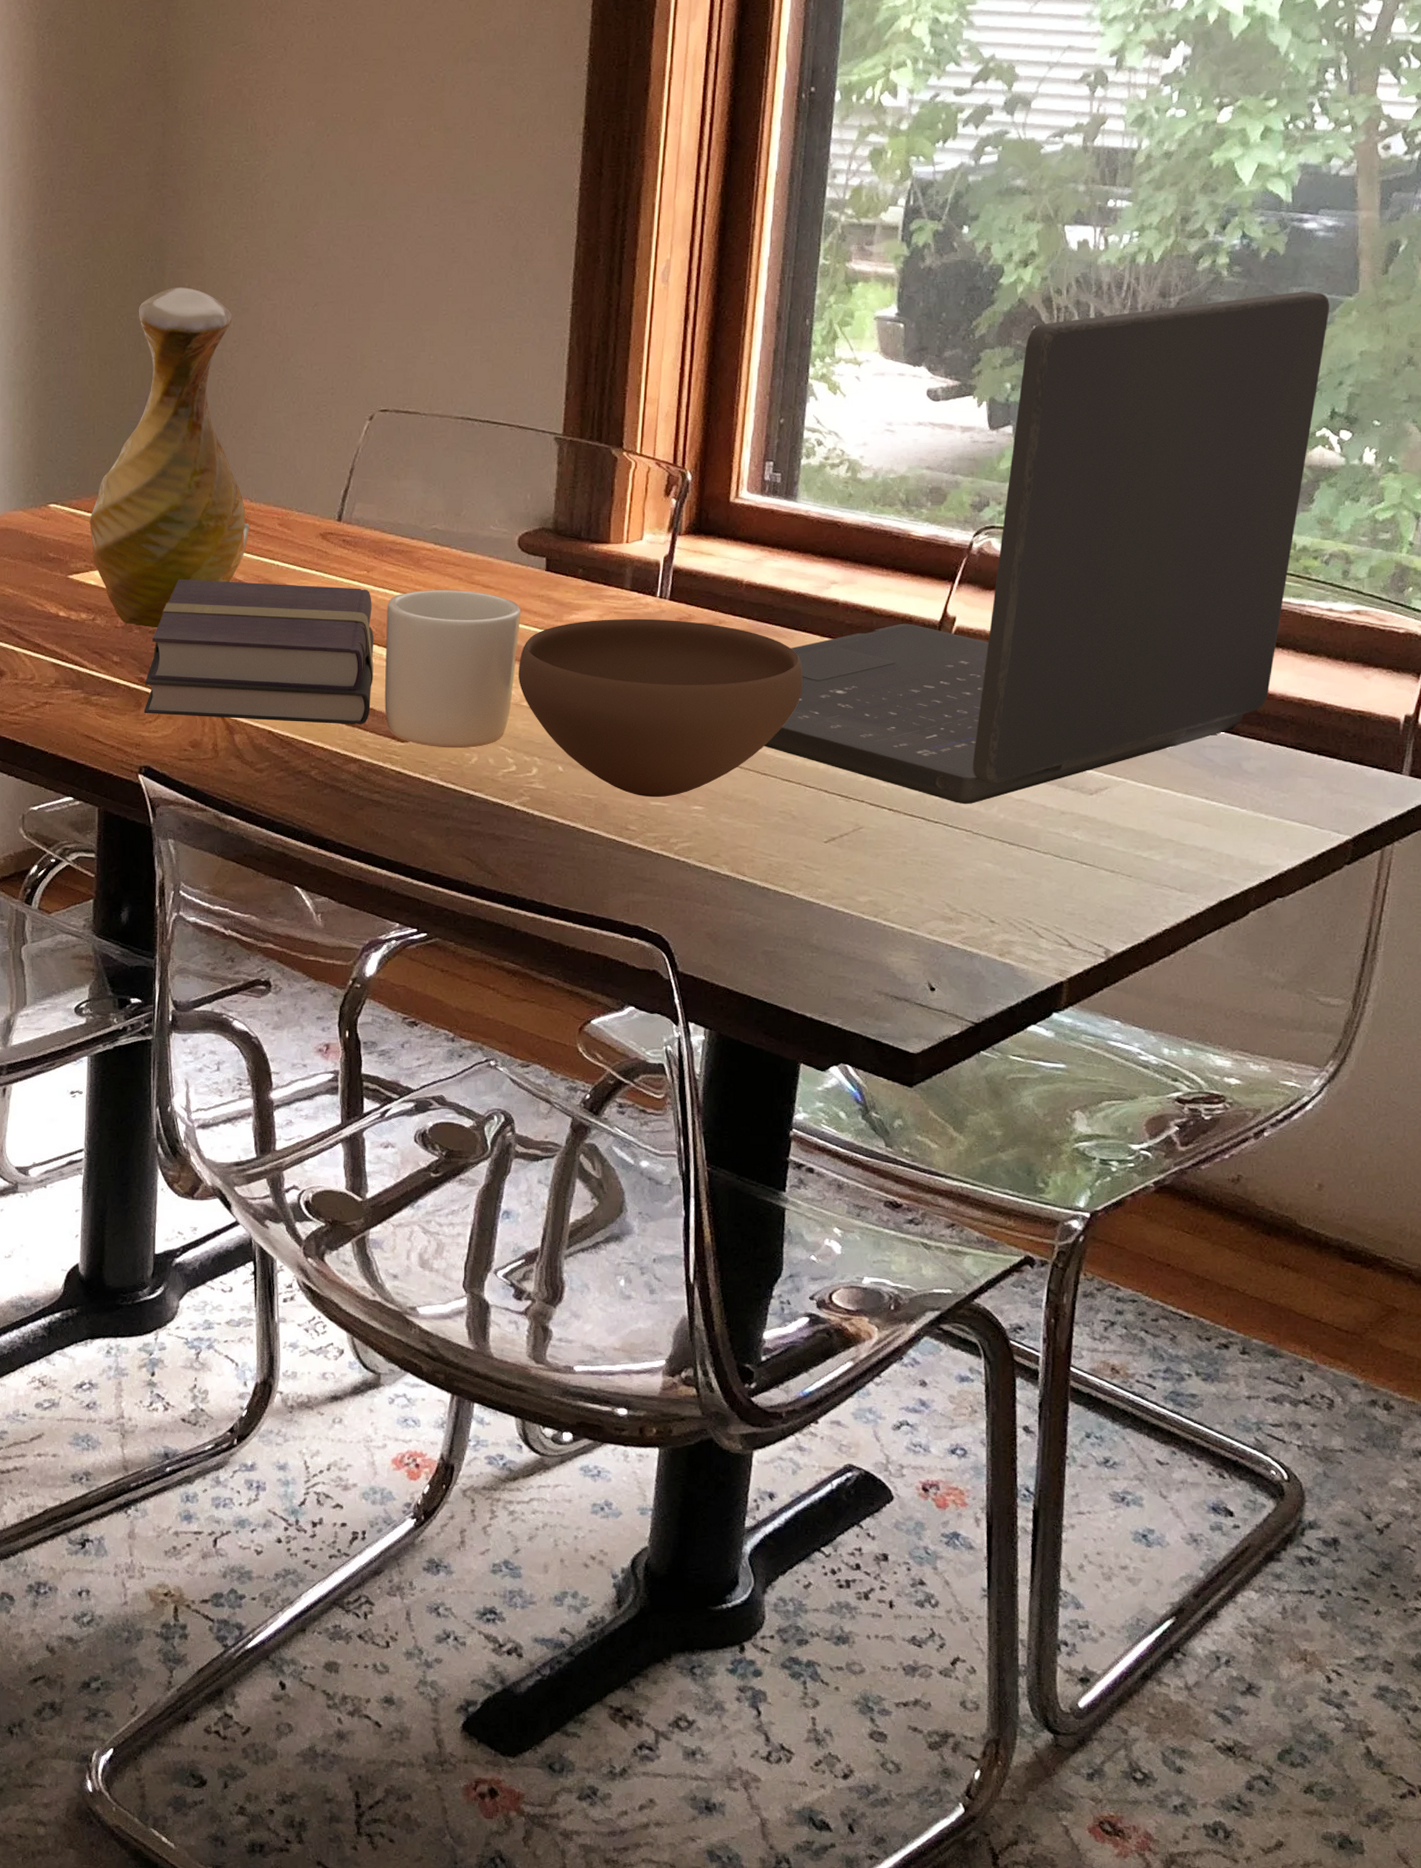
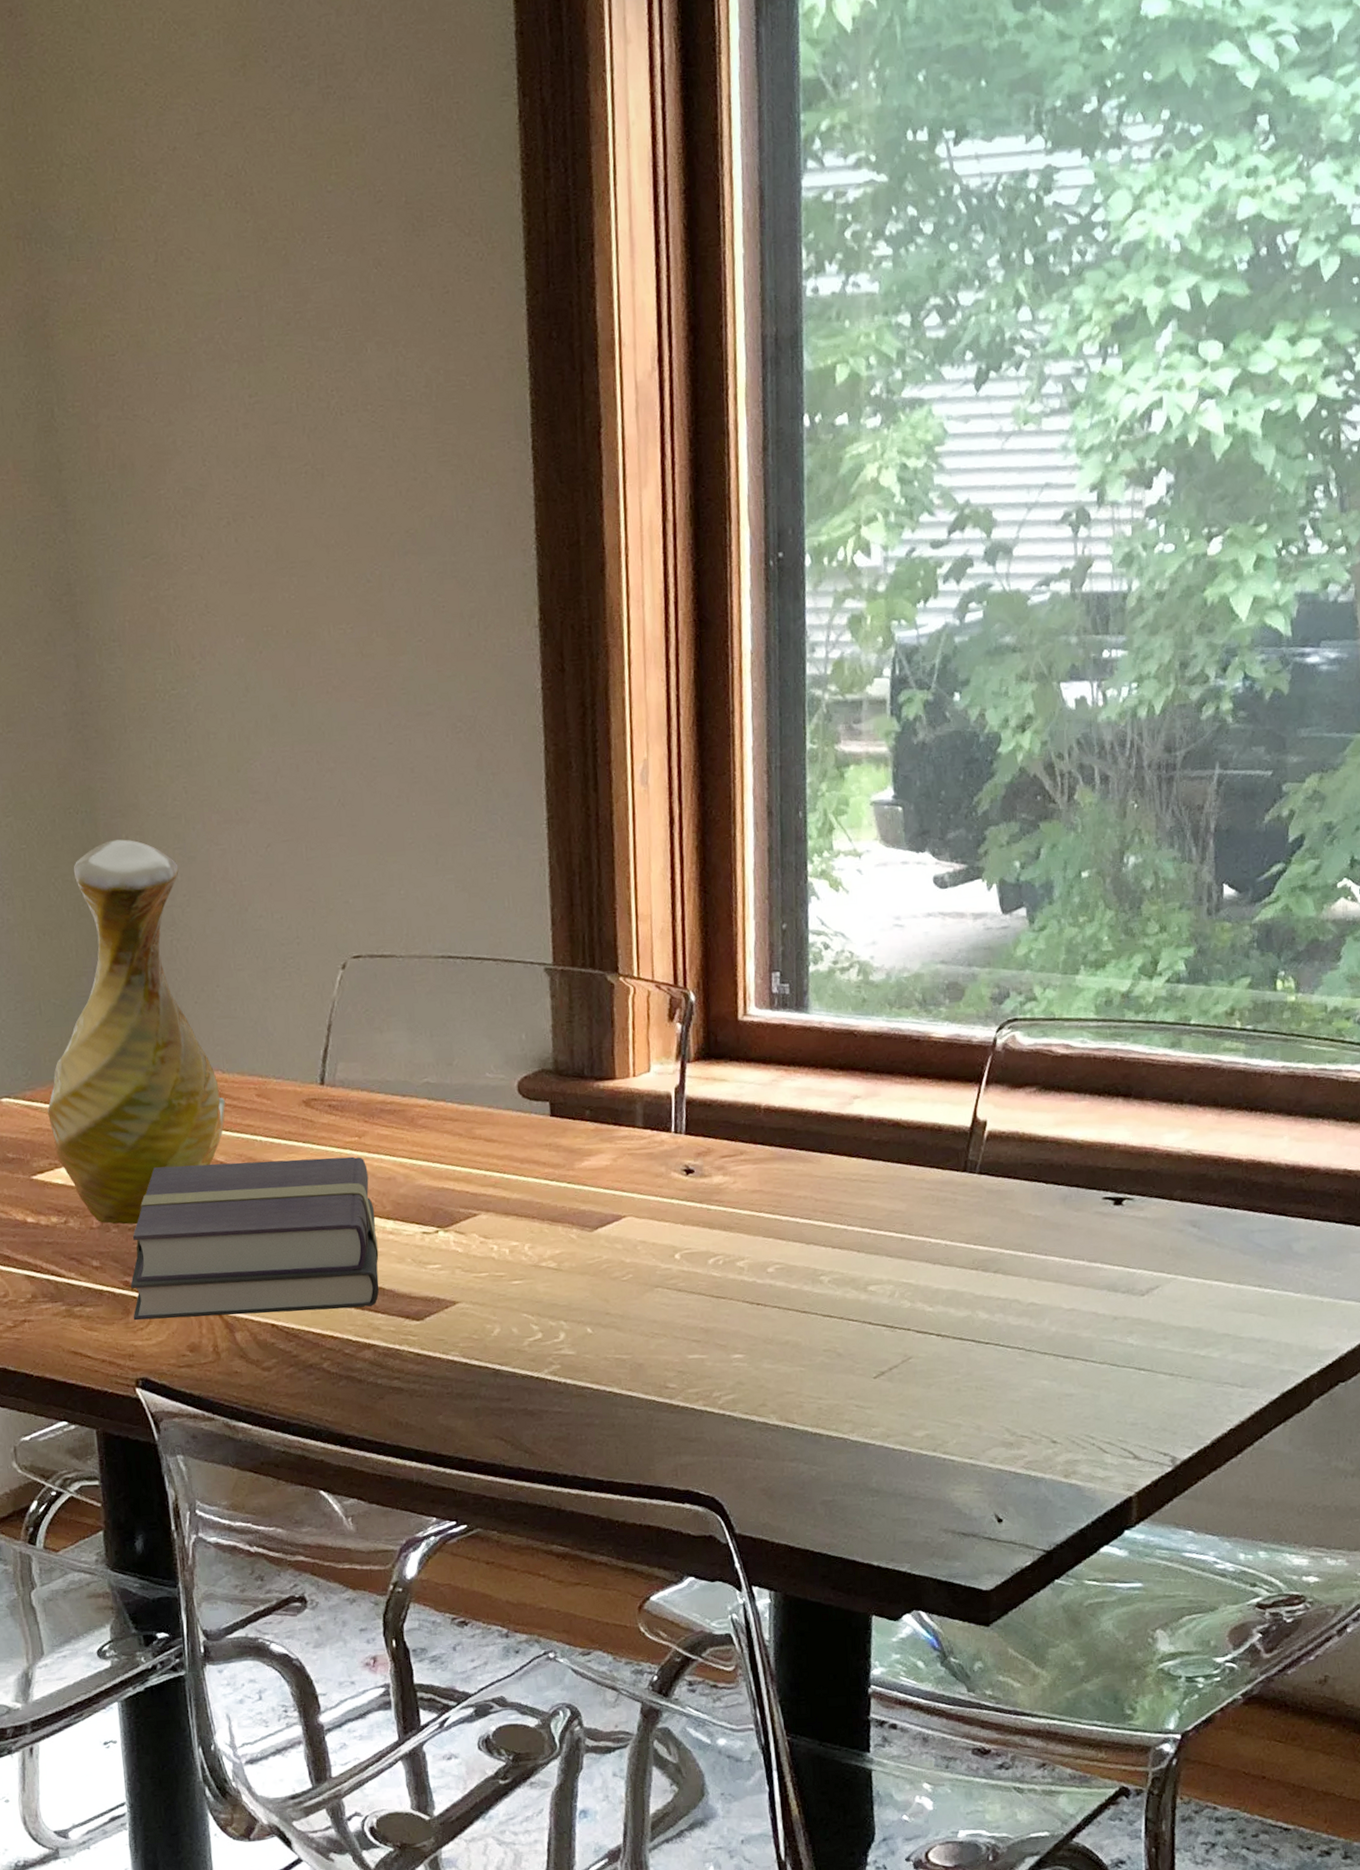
mug: present [384,590,521,749] -> none [384,1147,530,1322]
bowl: present [518,618,803,798] -> none [533,1155,835,1351]
laptop: present [763,291,1330,805] -> none [800,731,1340,1321]

